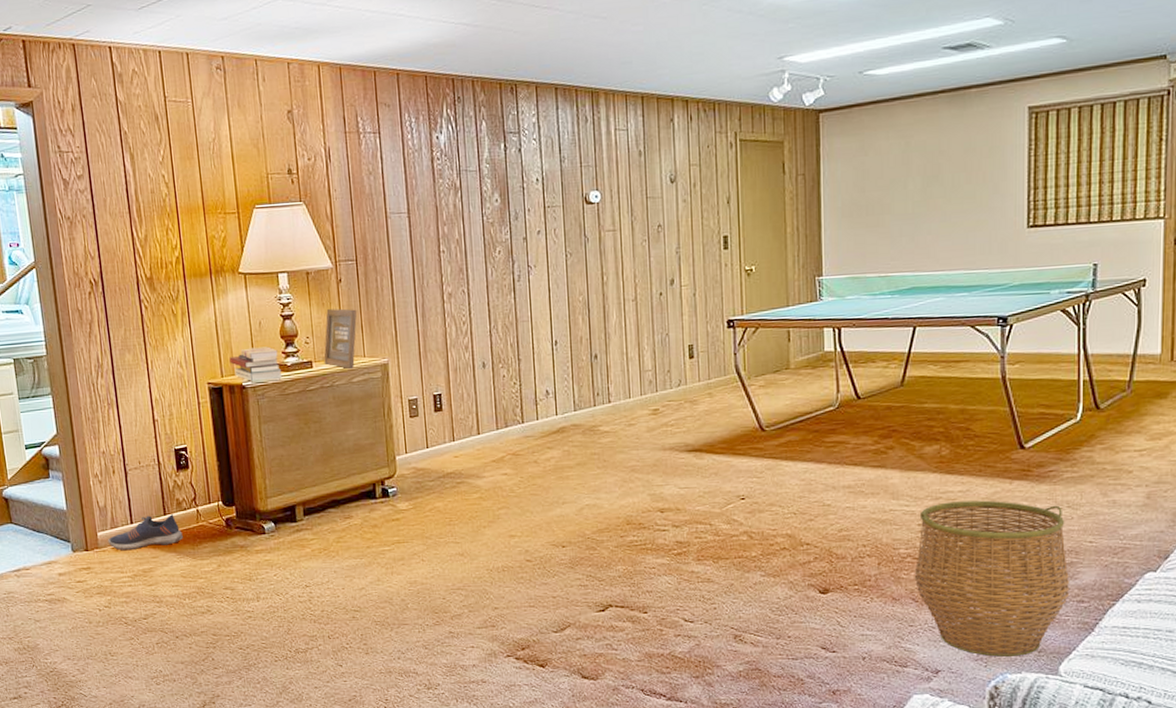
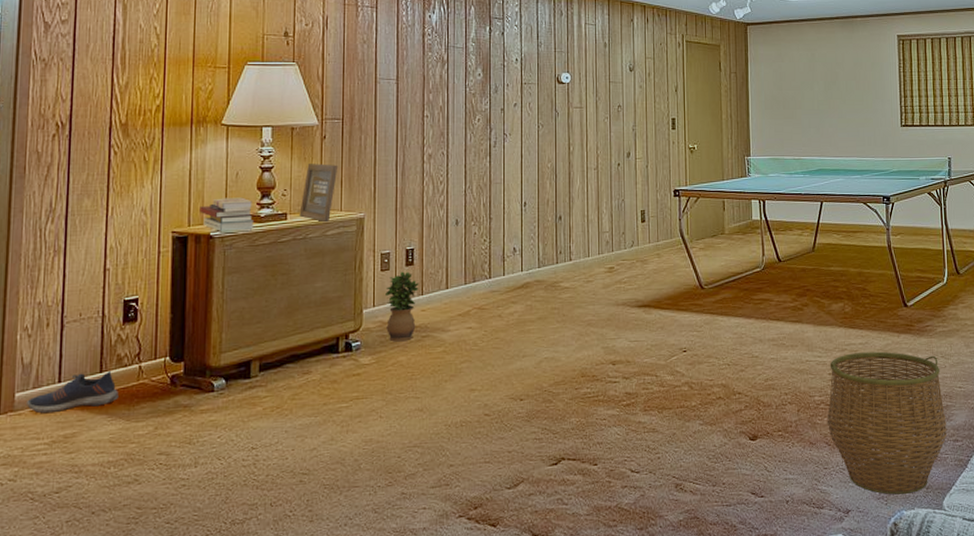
potted plant: none [416,417,450,488] -> present [385,271,419,342]

